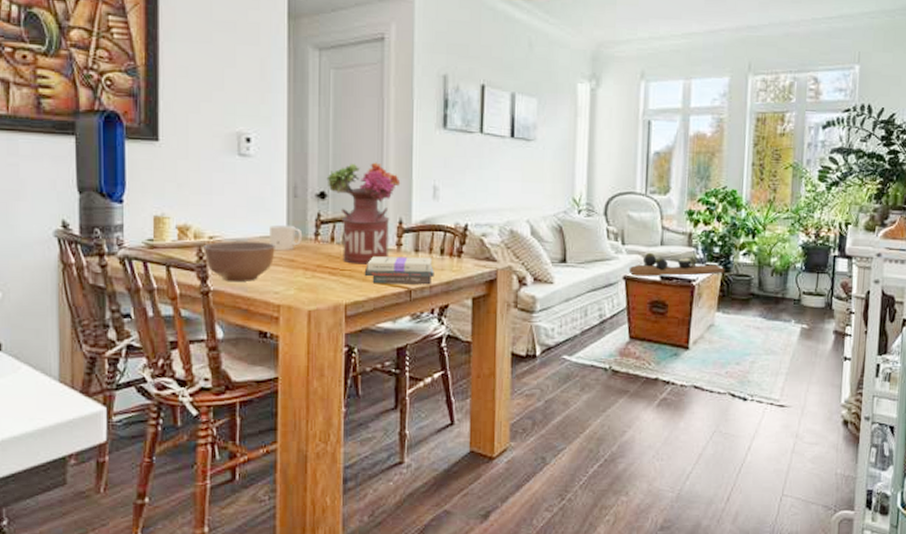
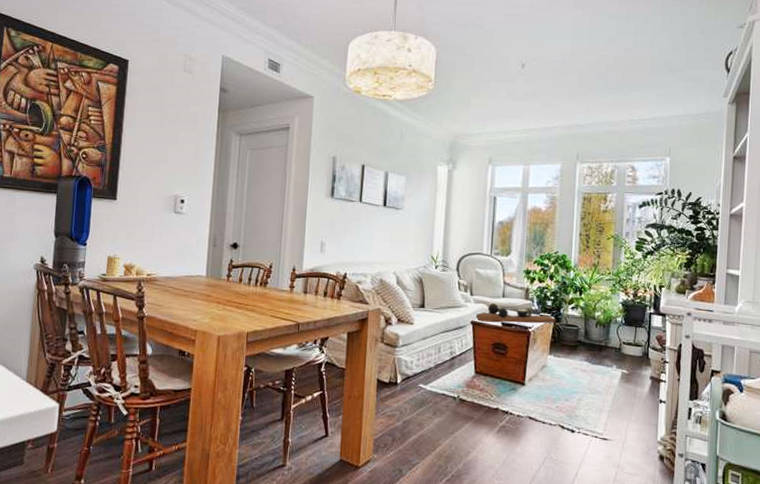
bowl: present [204,241,275,281] -> none [142,278,197,310]
mug: present [269,224,303,251] -> none [192,267,218,288]
flower arrangement: present [326,162,401,264] -> none [239,221,296,302]
books: present [364,256,434,284] -> none [263,295,318,320]

